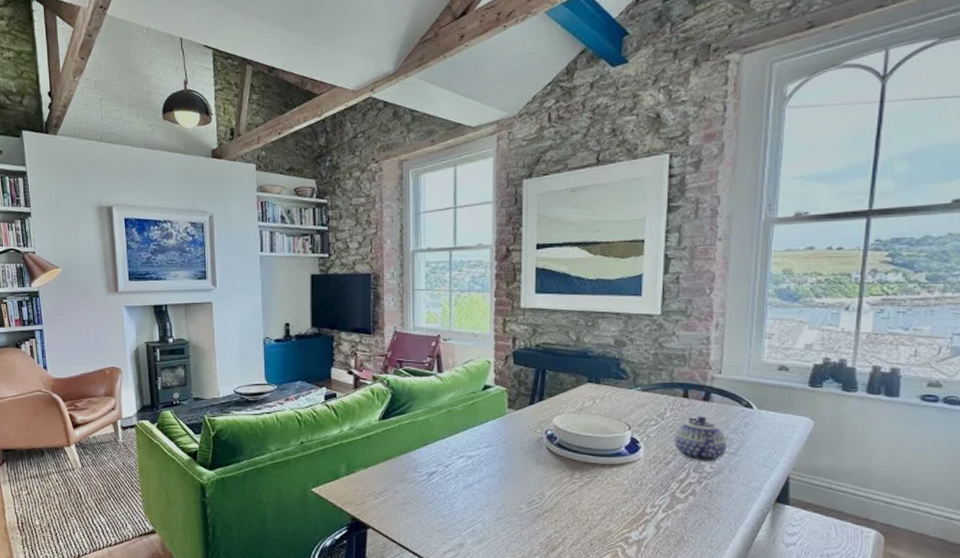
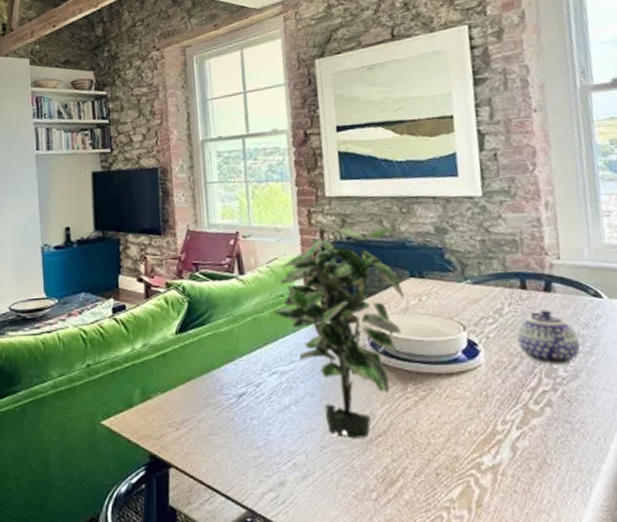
potted plant: none [465,336,581,514] -> present [273,225,405,439]

